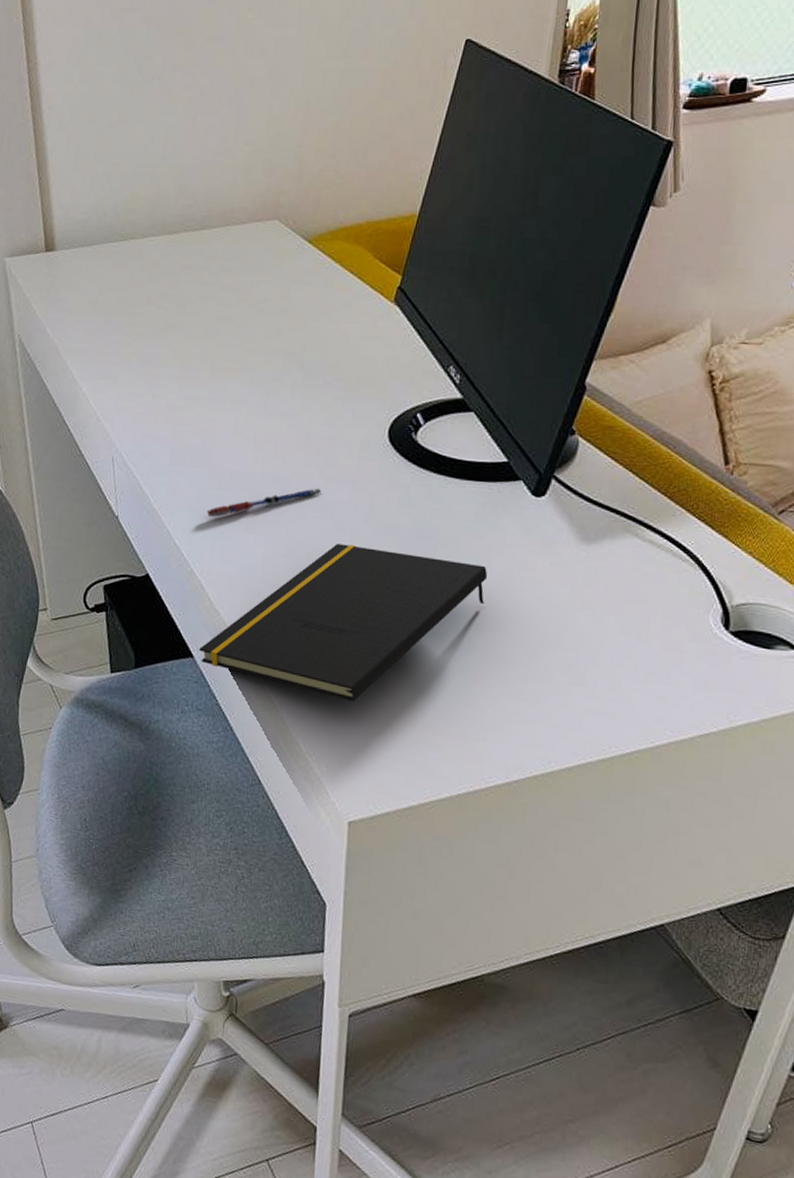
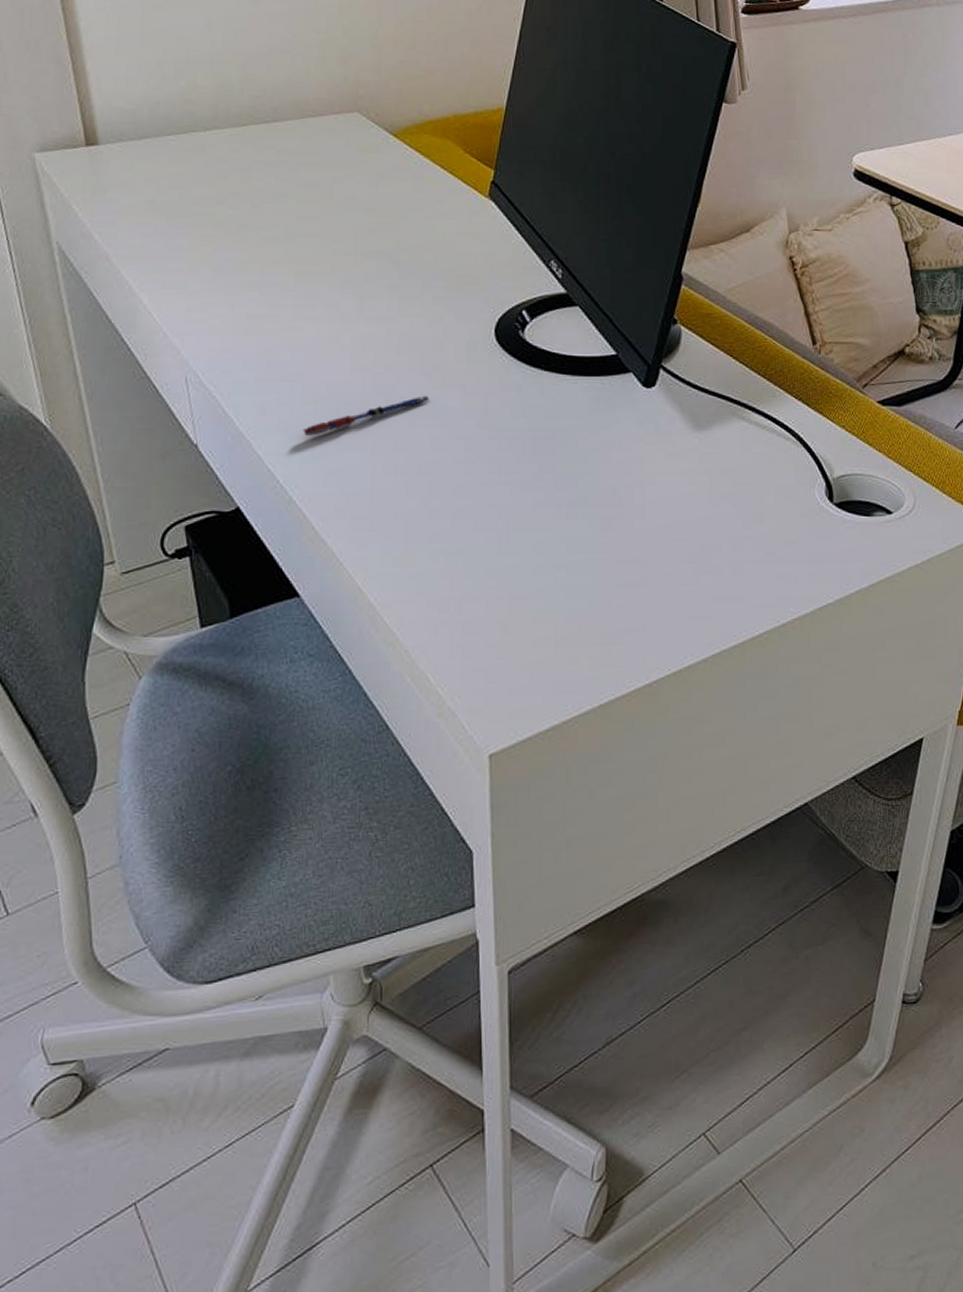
notepad: present [199,544,488,701] -> none [306,453,608,622]

